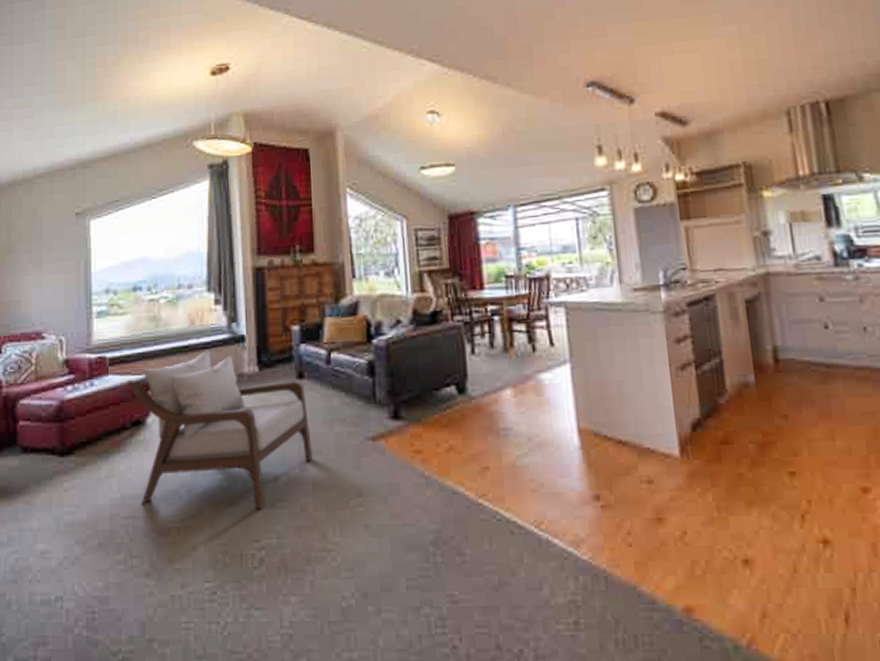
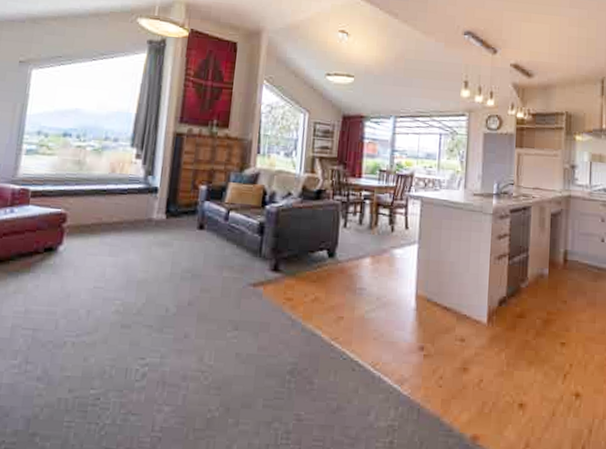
armchair: present [127,350,312,510] -> none [43,196,203,333]

